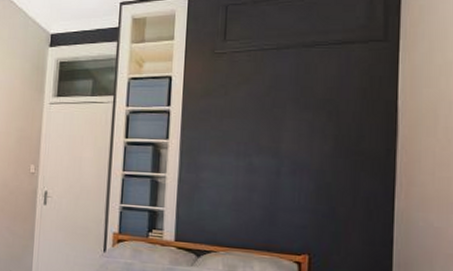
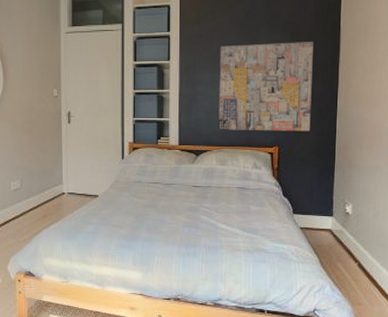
wall art: none [227,124,359,239] -> present [218,42,313,131]

